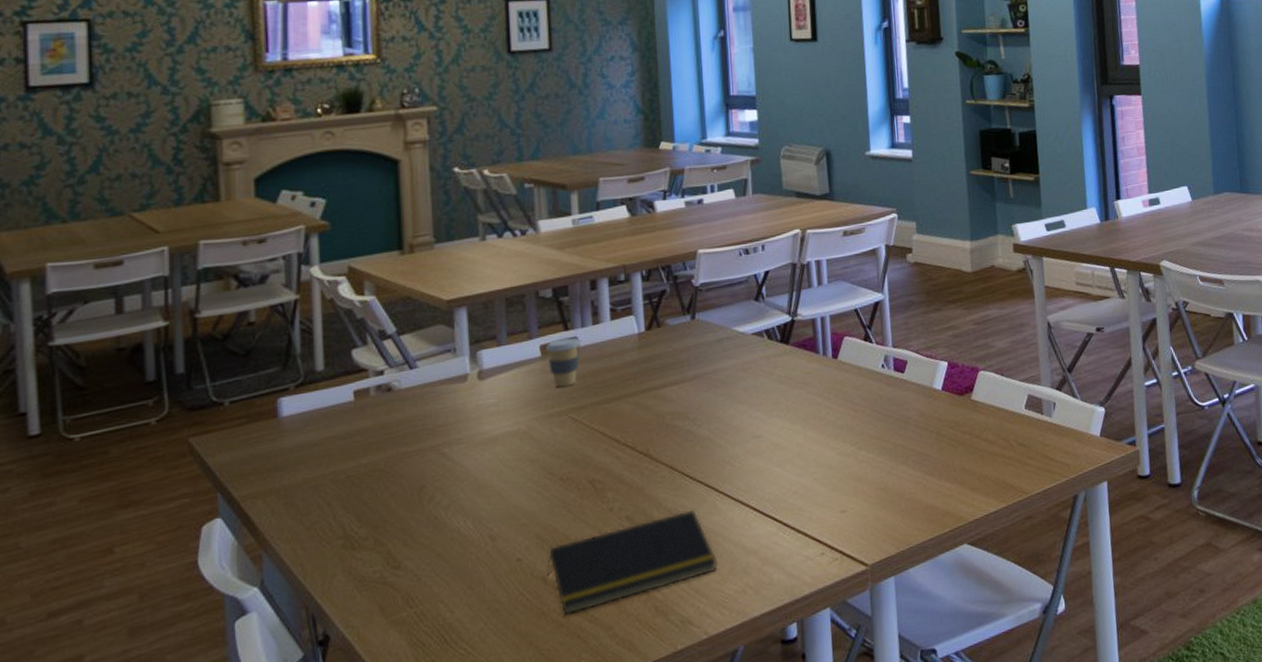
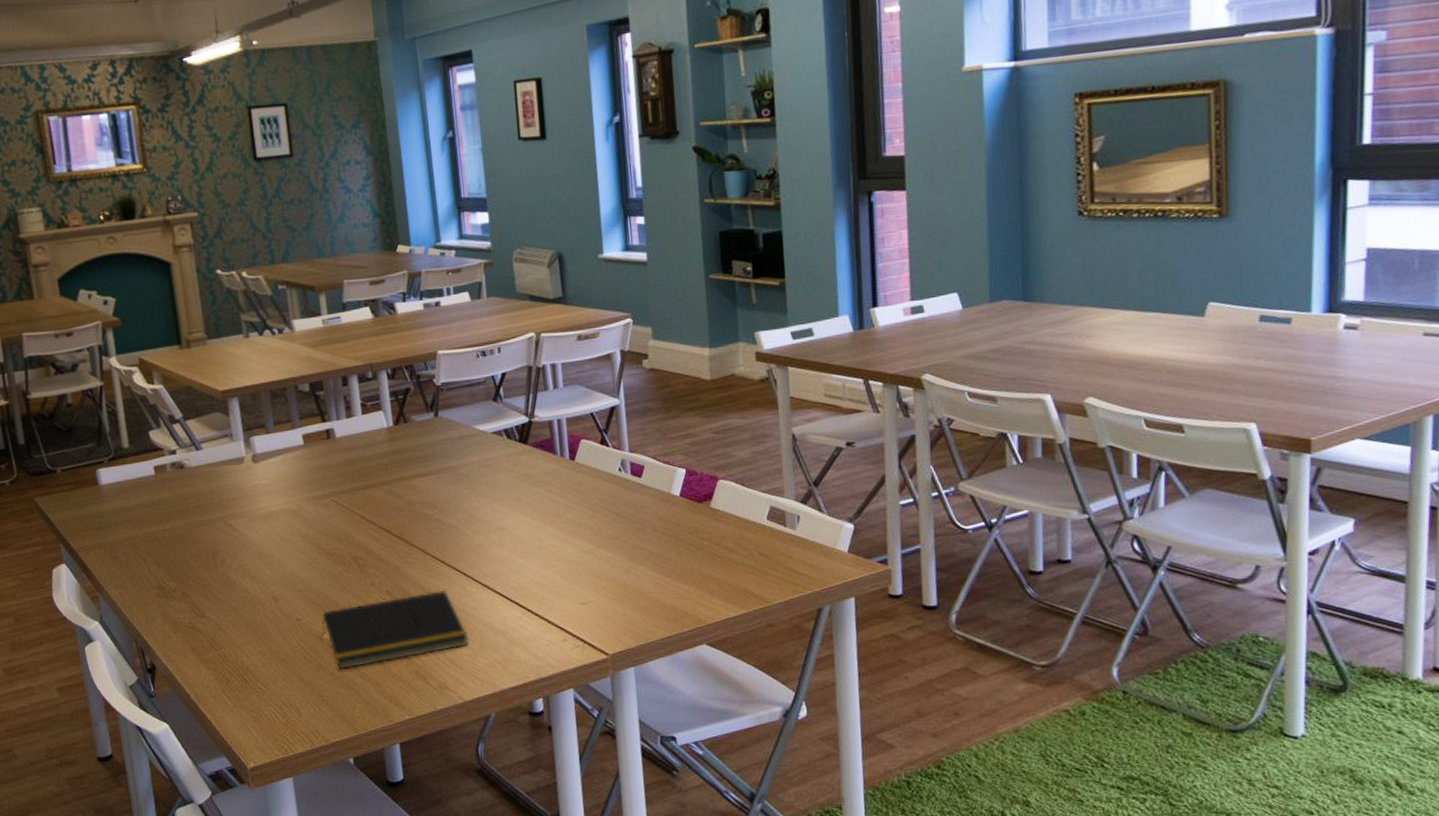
coffee cup: present [545,337,581,388] -> none [307,428,338,473]

